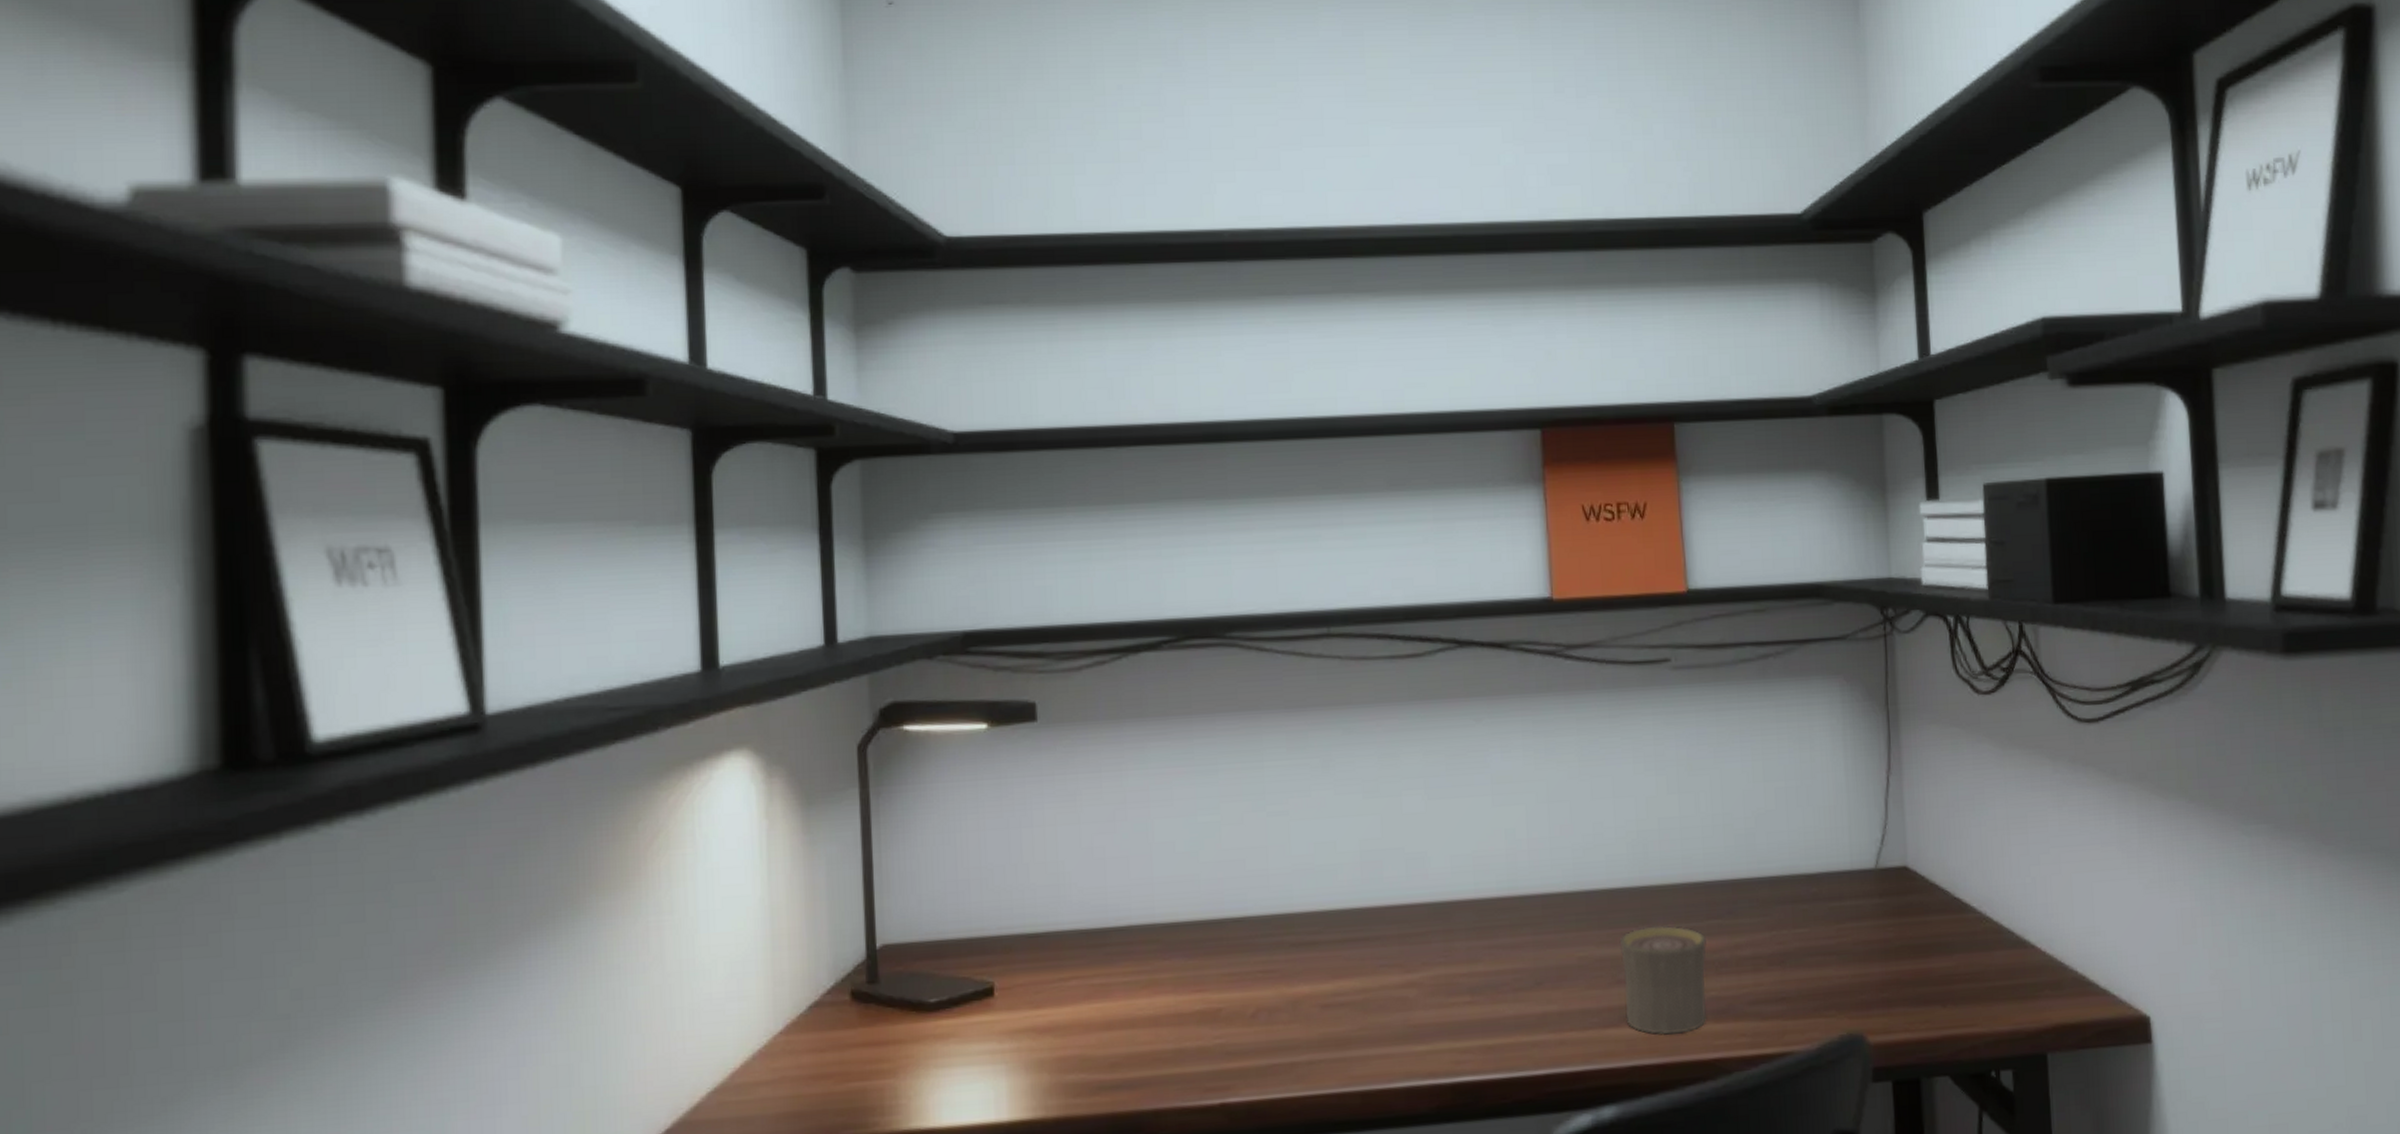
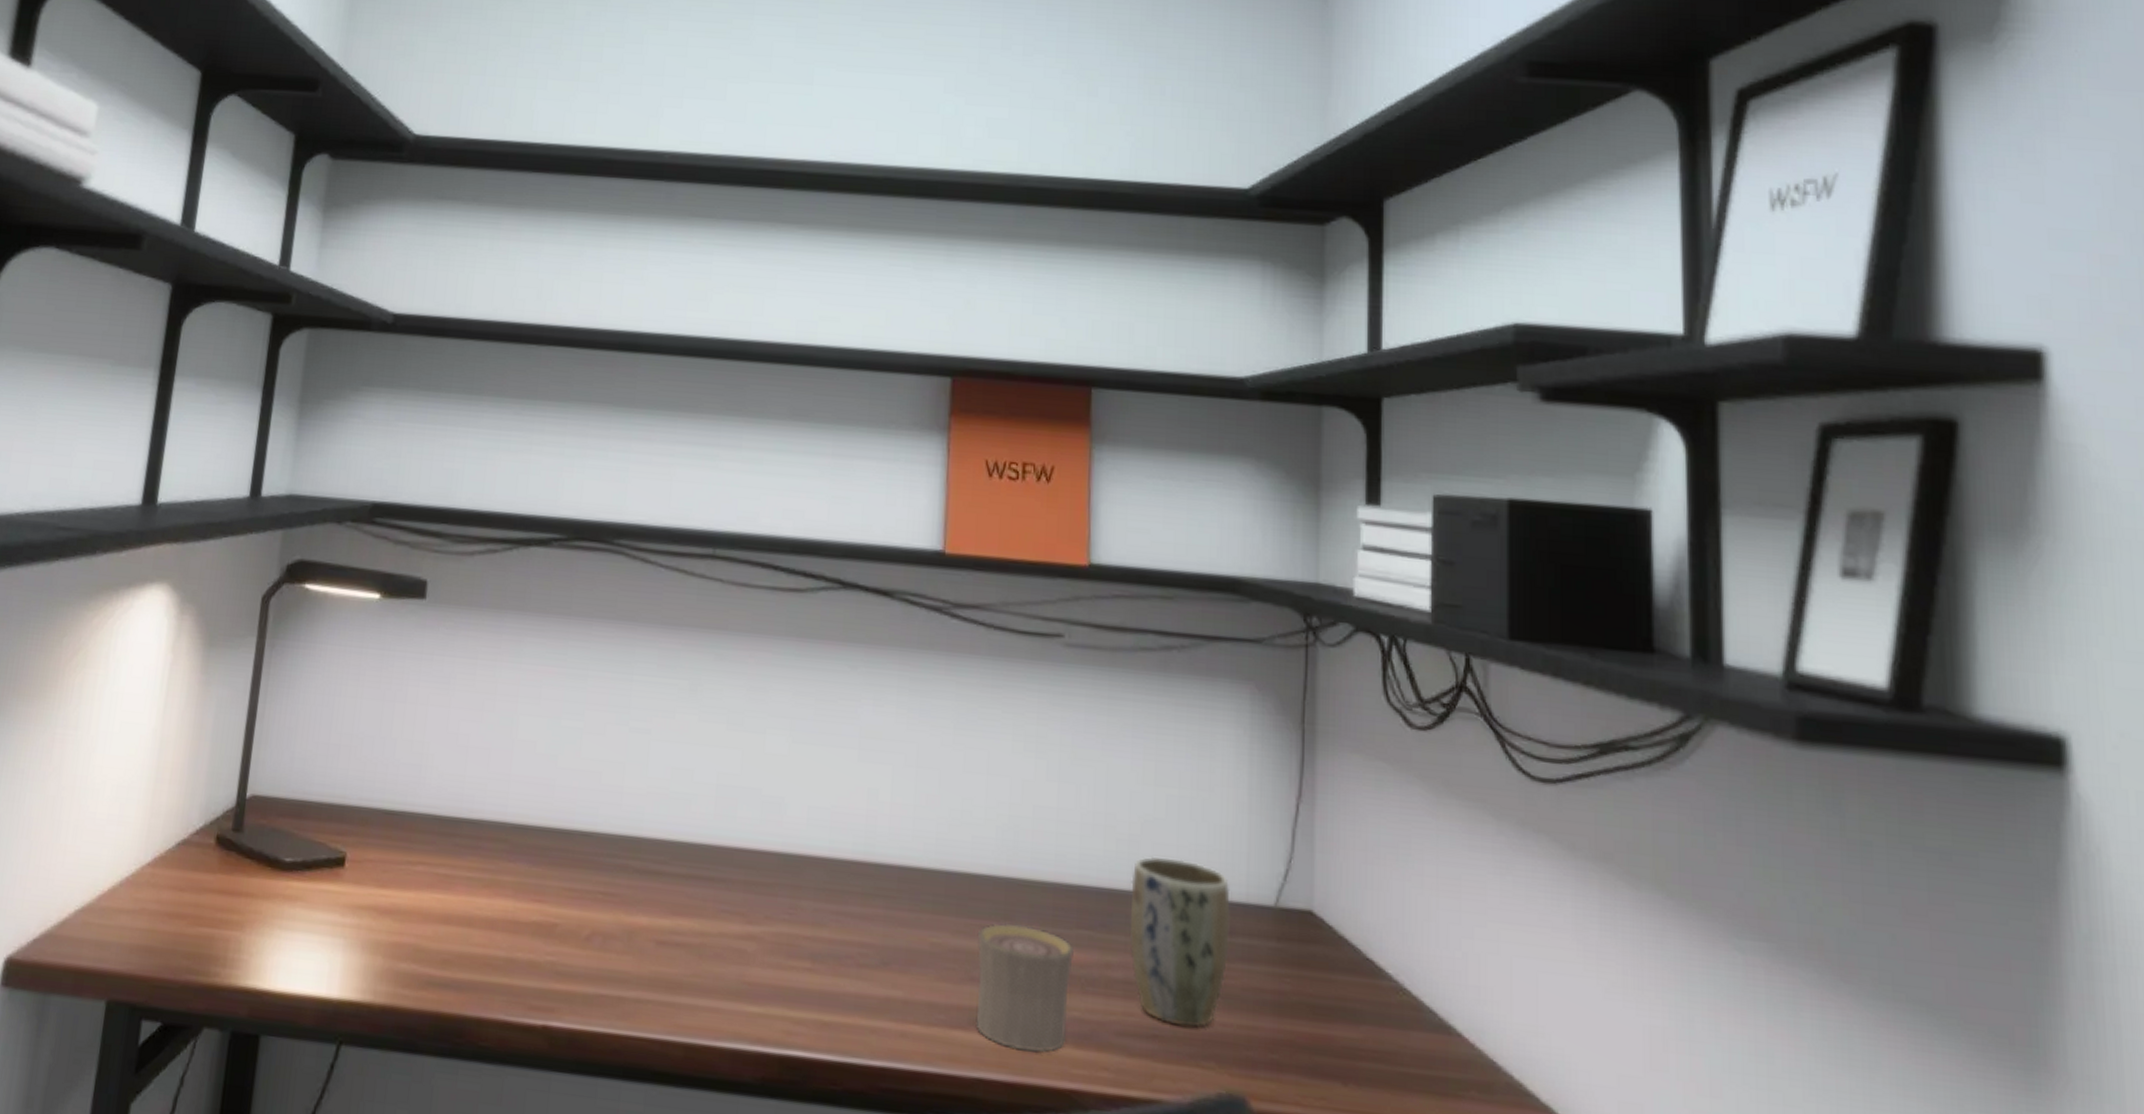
plant pot: none [1751,842,1840,986] -> present [1130,856,1231,1028]

